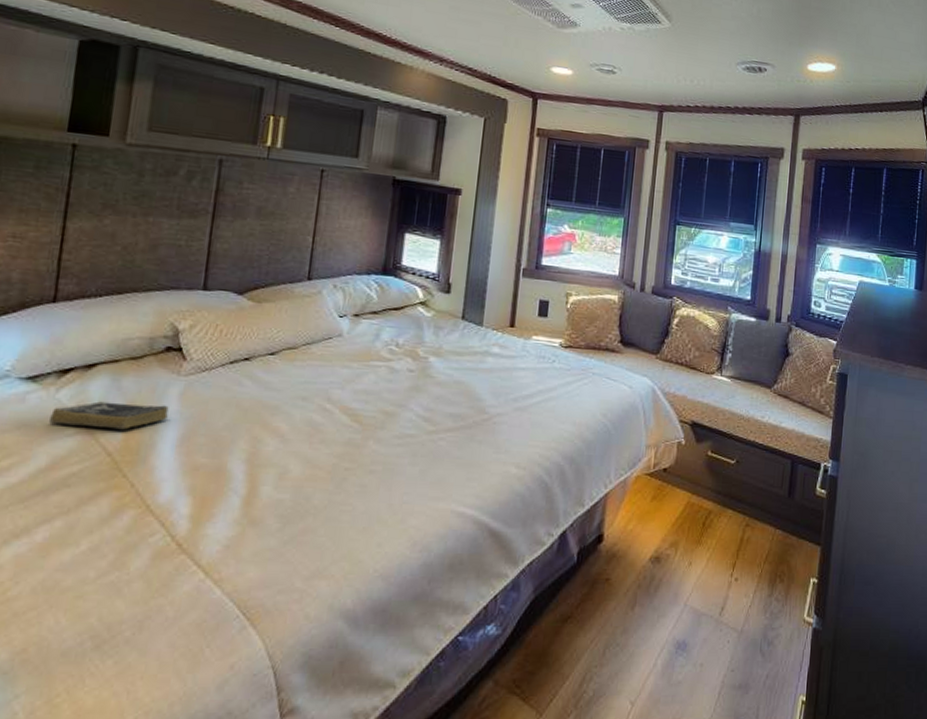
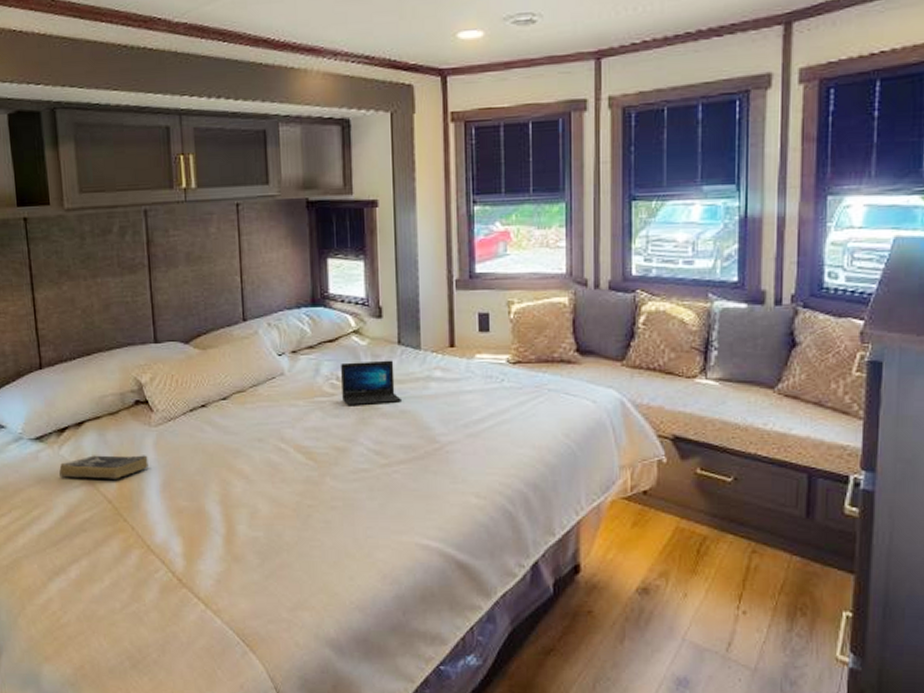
laptop: none [399,330,459,373] -> present [340,360,403,406]

